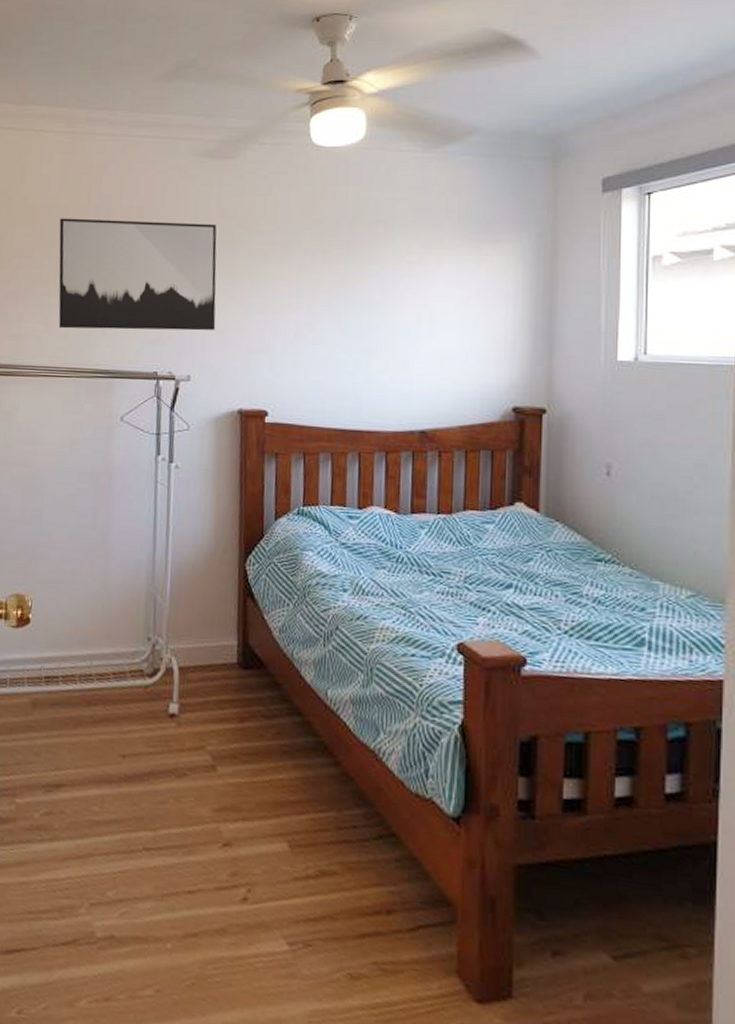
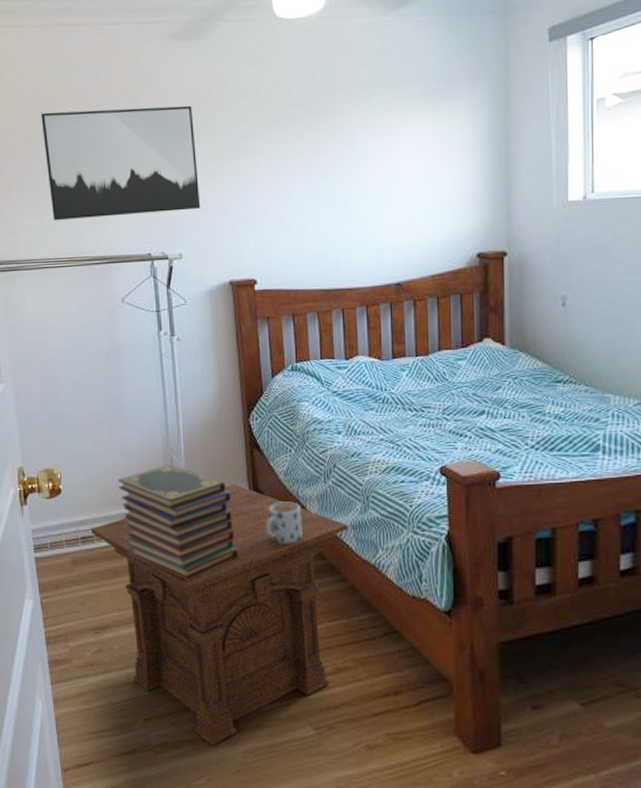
side table: none [57,635,346,949] -> present [91,483,348,746]
book stack: none [92,604,219,742] -> present [117,464,239,580]
mug: none [252,662,295,714] -> present [266,502,303,545]

